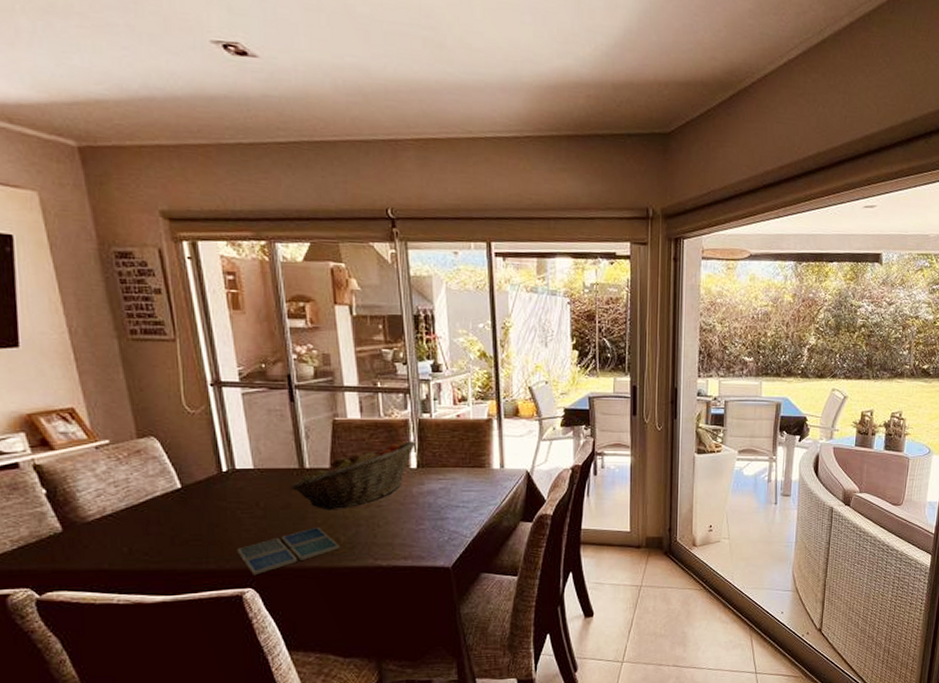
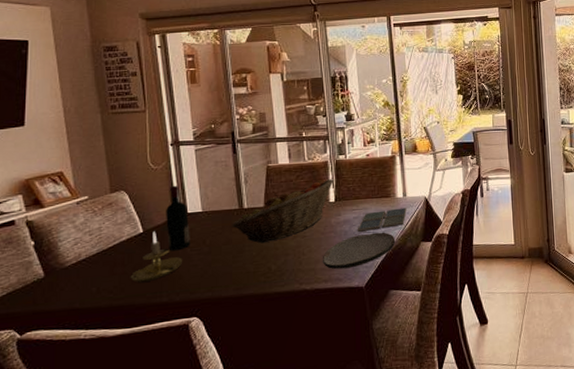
candle holder: none [168,488,233,545] -> present [130,231,183,282]
wine bottle: none [207,435,240,512] -> present [165,185,190,251]
drink coaster: present [237,526,340,576] -> none [186,258,271,306]
plate: none [401,507,490,546] -> present [322,232,396,270]
drink coaster: none [443,481,504,505] -> present [357,208,407,232]

